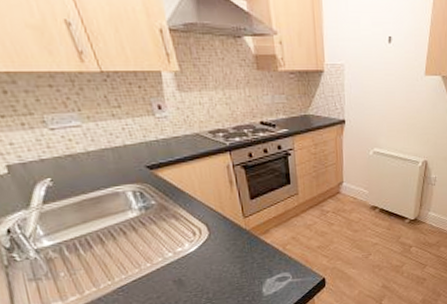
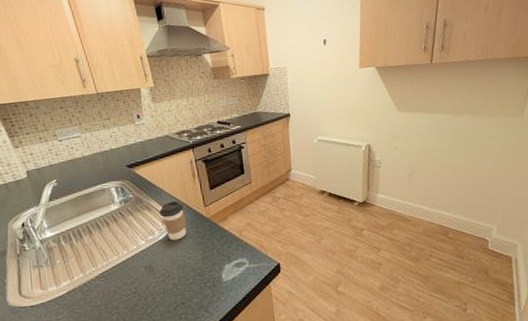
coffee cup: none [189,210,222,253] -> present [159,201,187,241]

